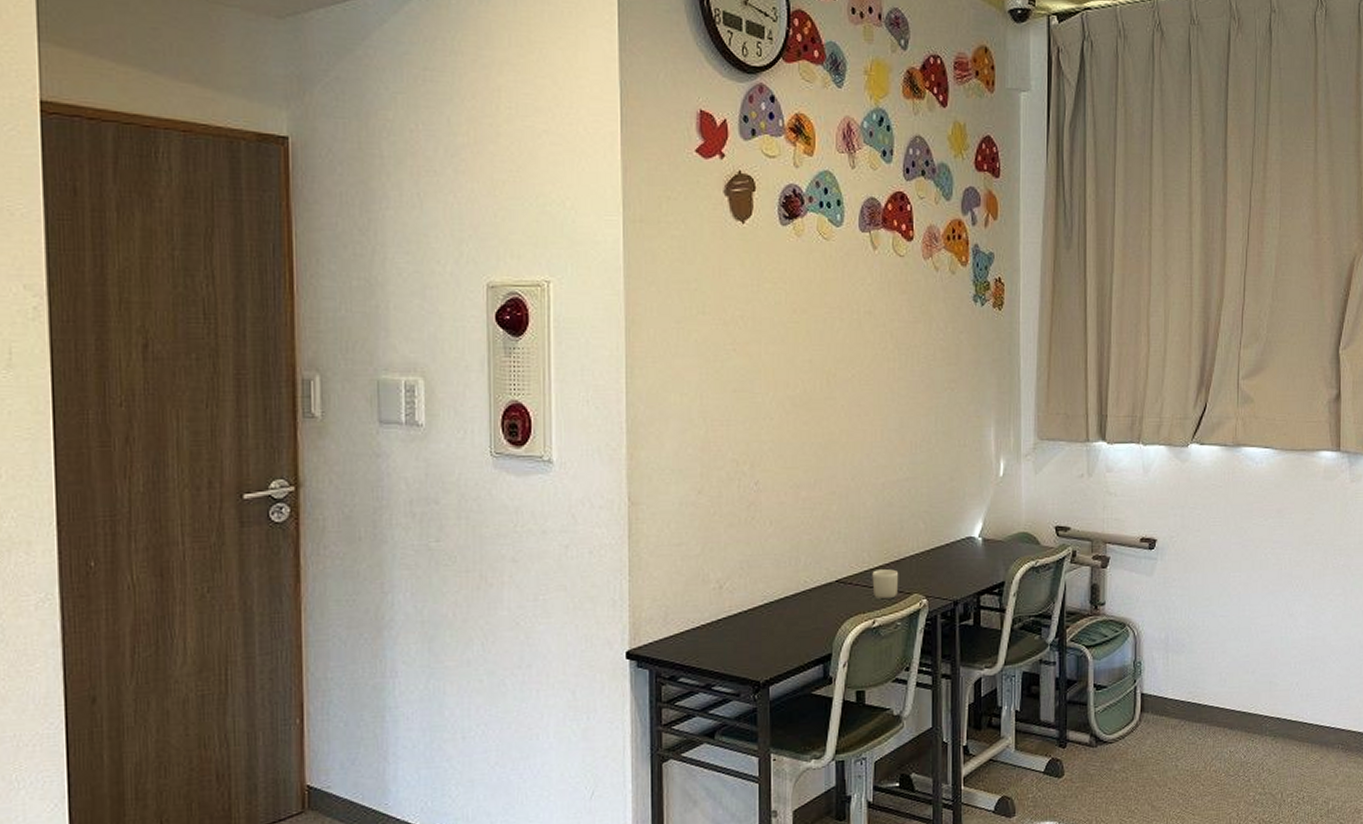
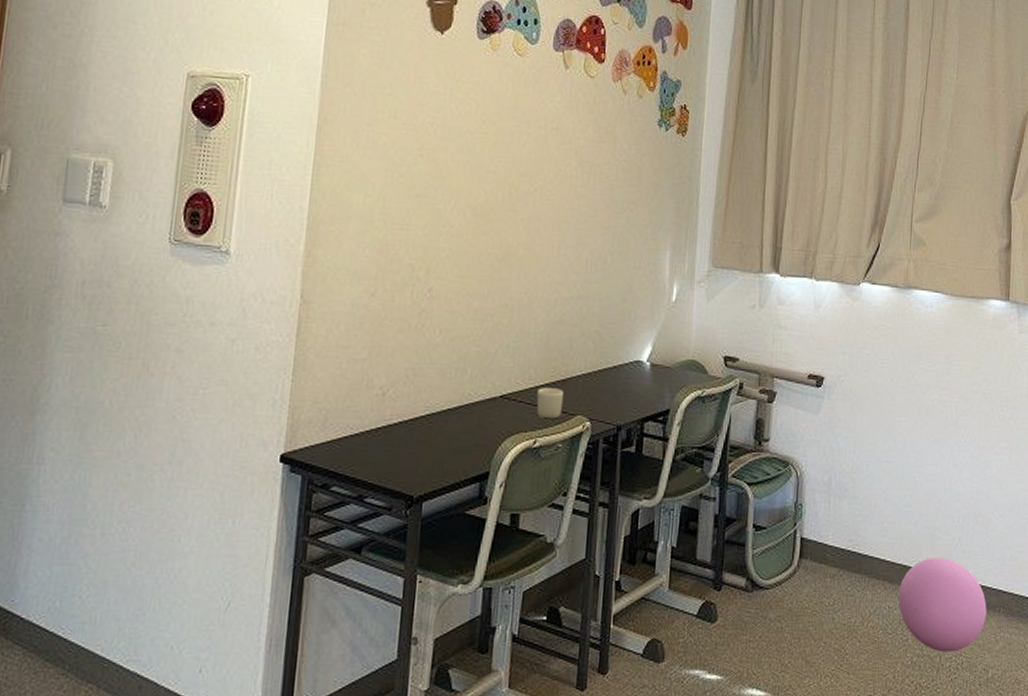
ball: none [1238,702,1326,789] -> present [898,558,987,652]

